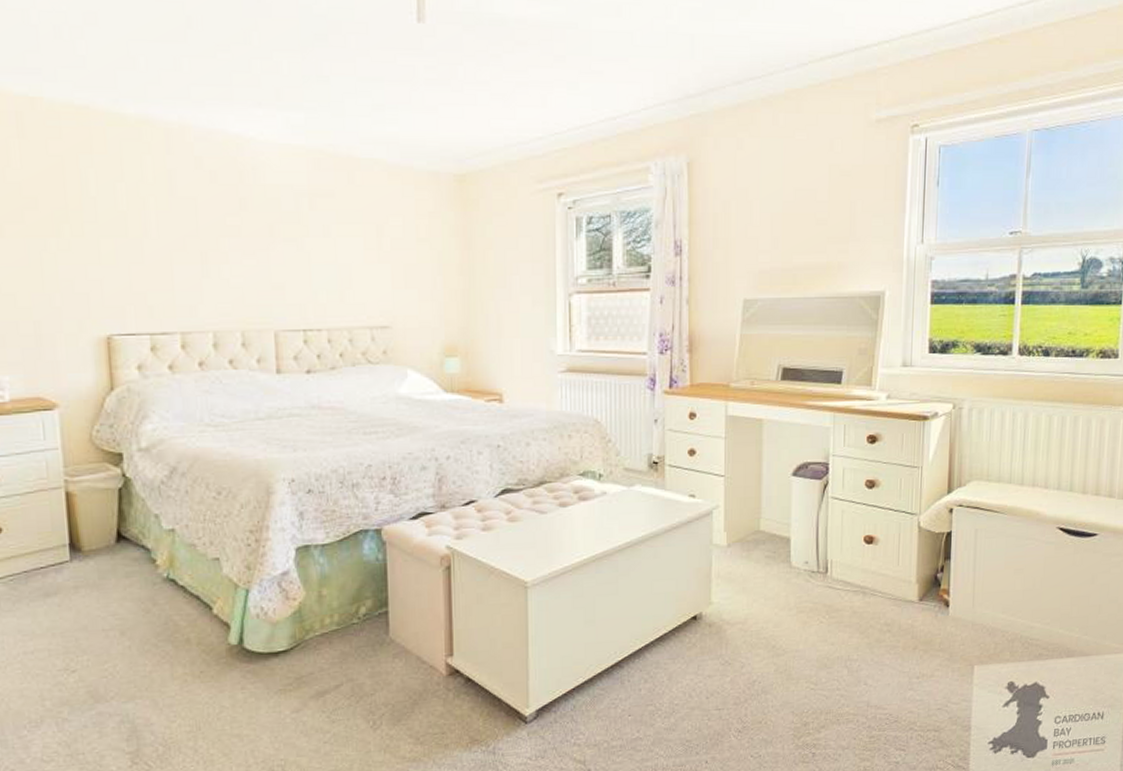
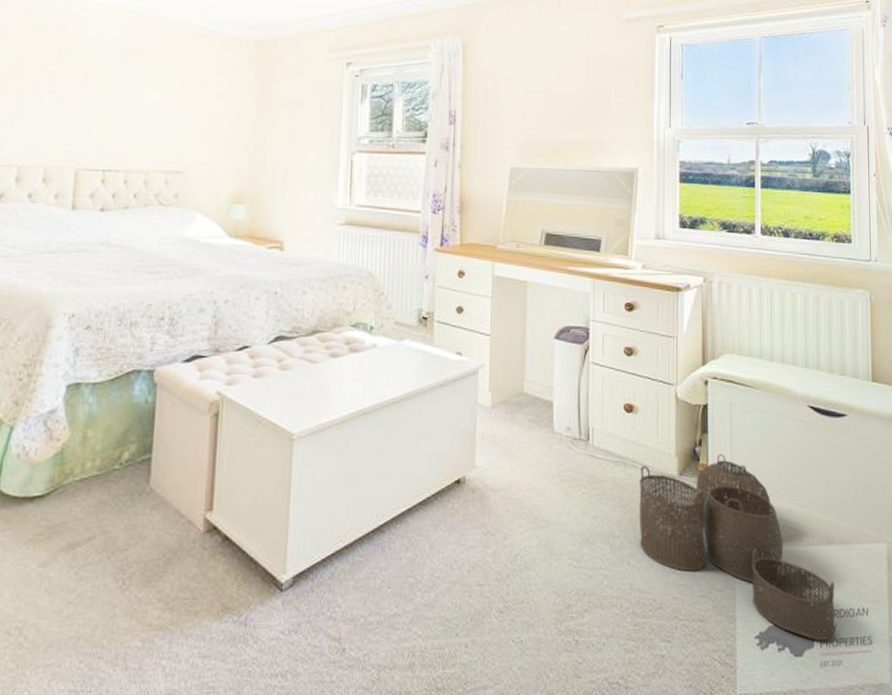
woven basket: none [877,579,1072,743] -> present [639,454,836,641]

